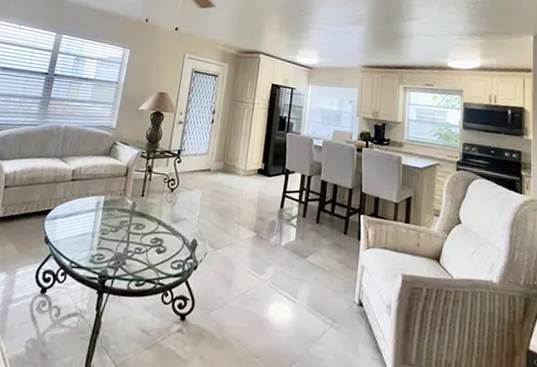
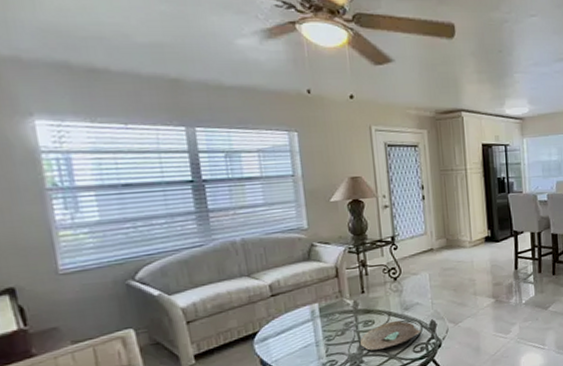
decorative bowl: none [128,230,183,257] -> present [360,320,421,351]

